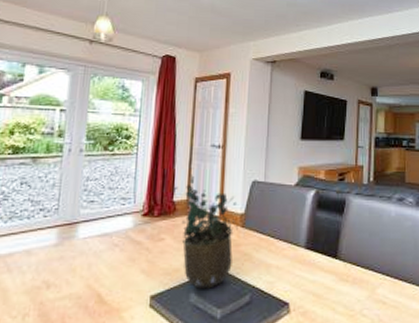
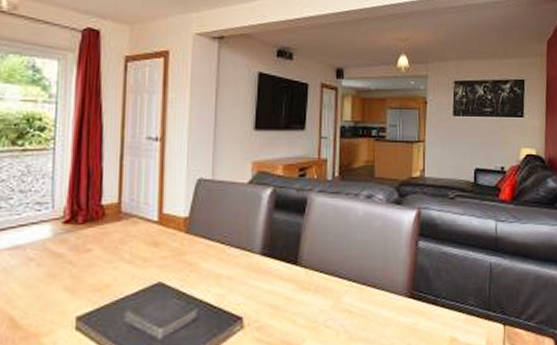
potted plant: present [174,173,238,289] -> none [102,171,181,306]

